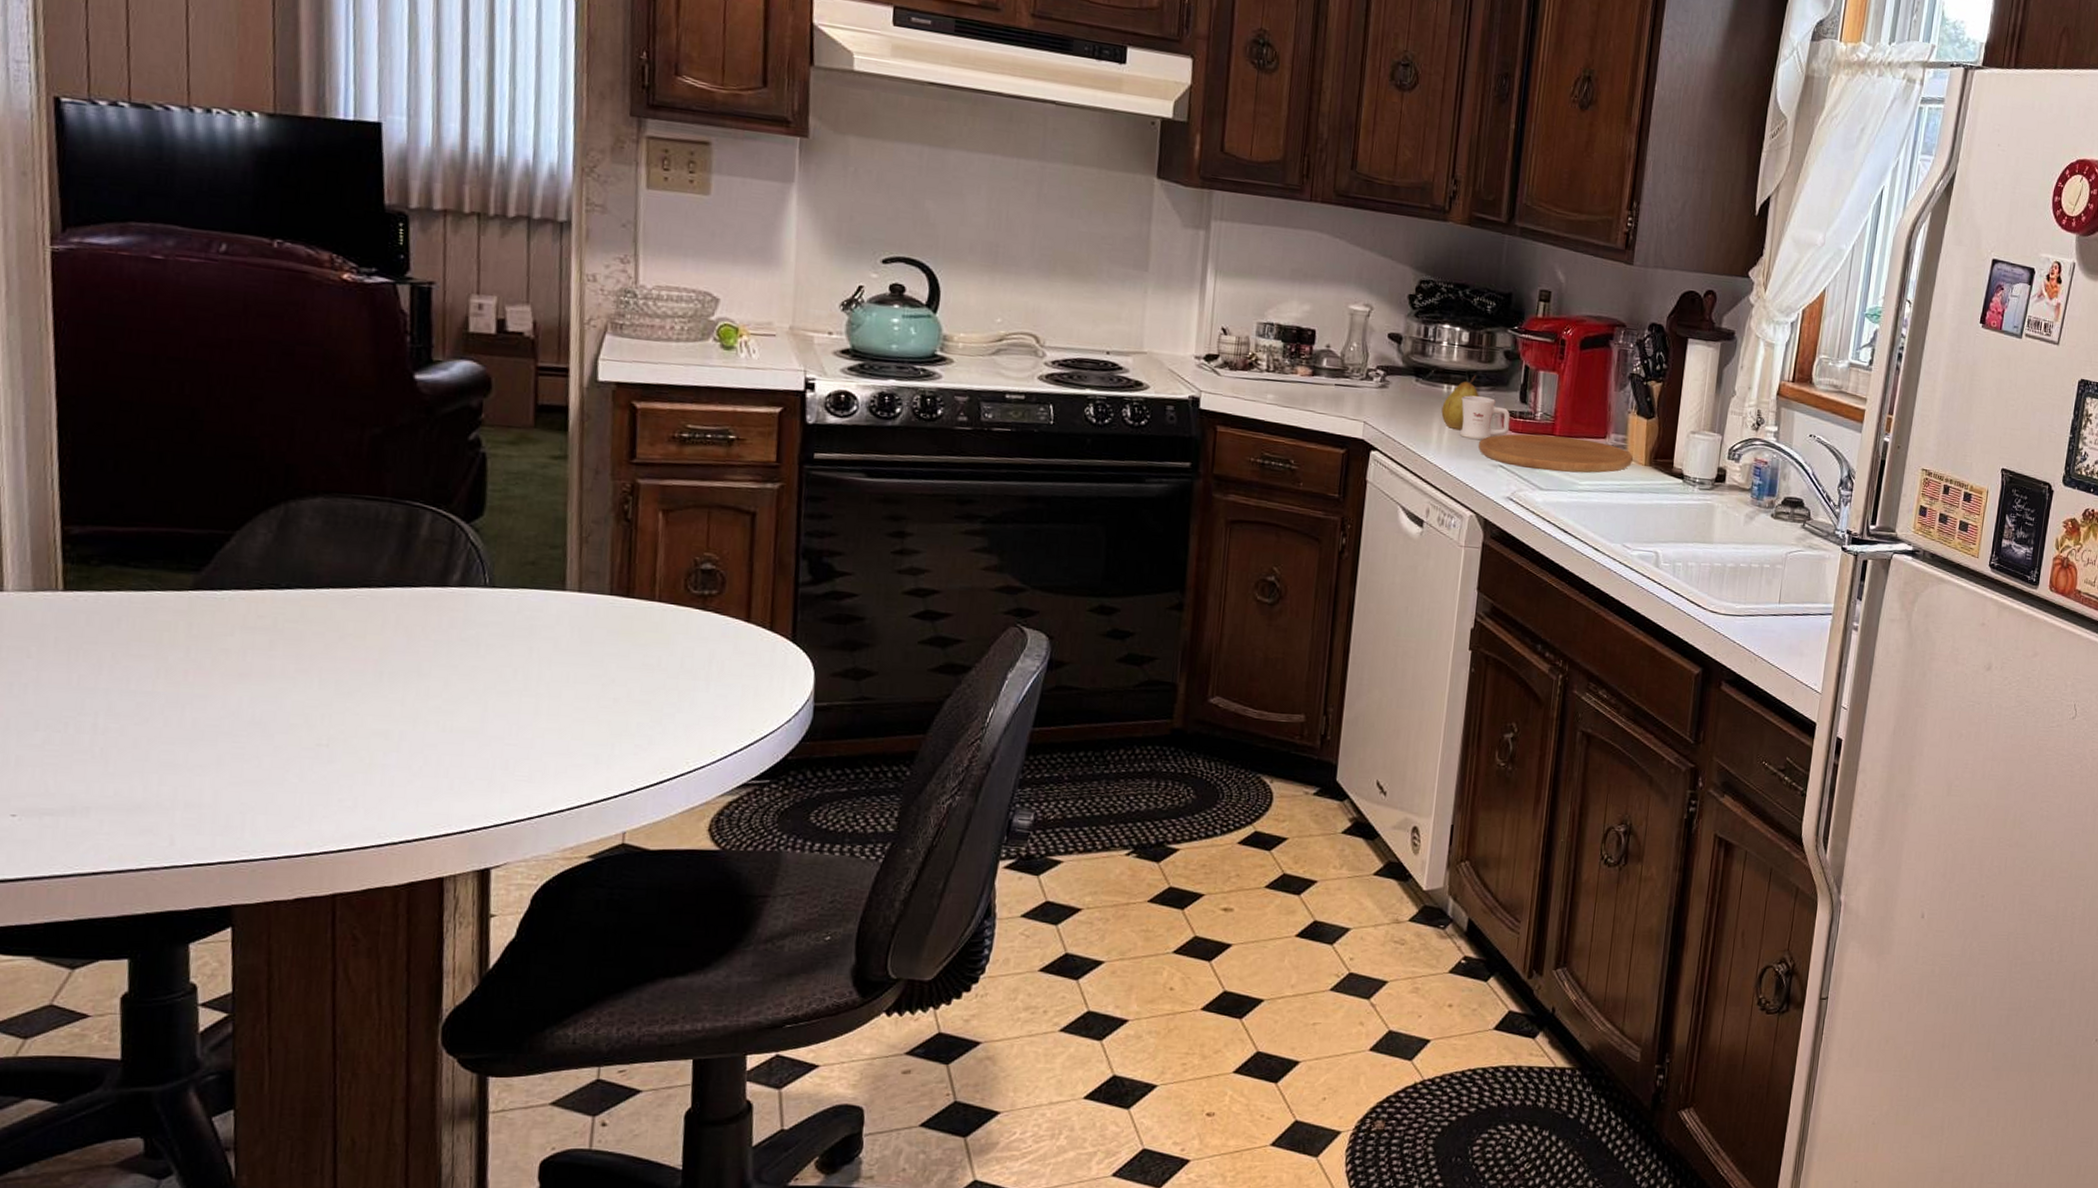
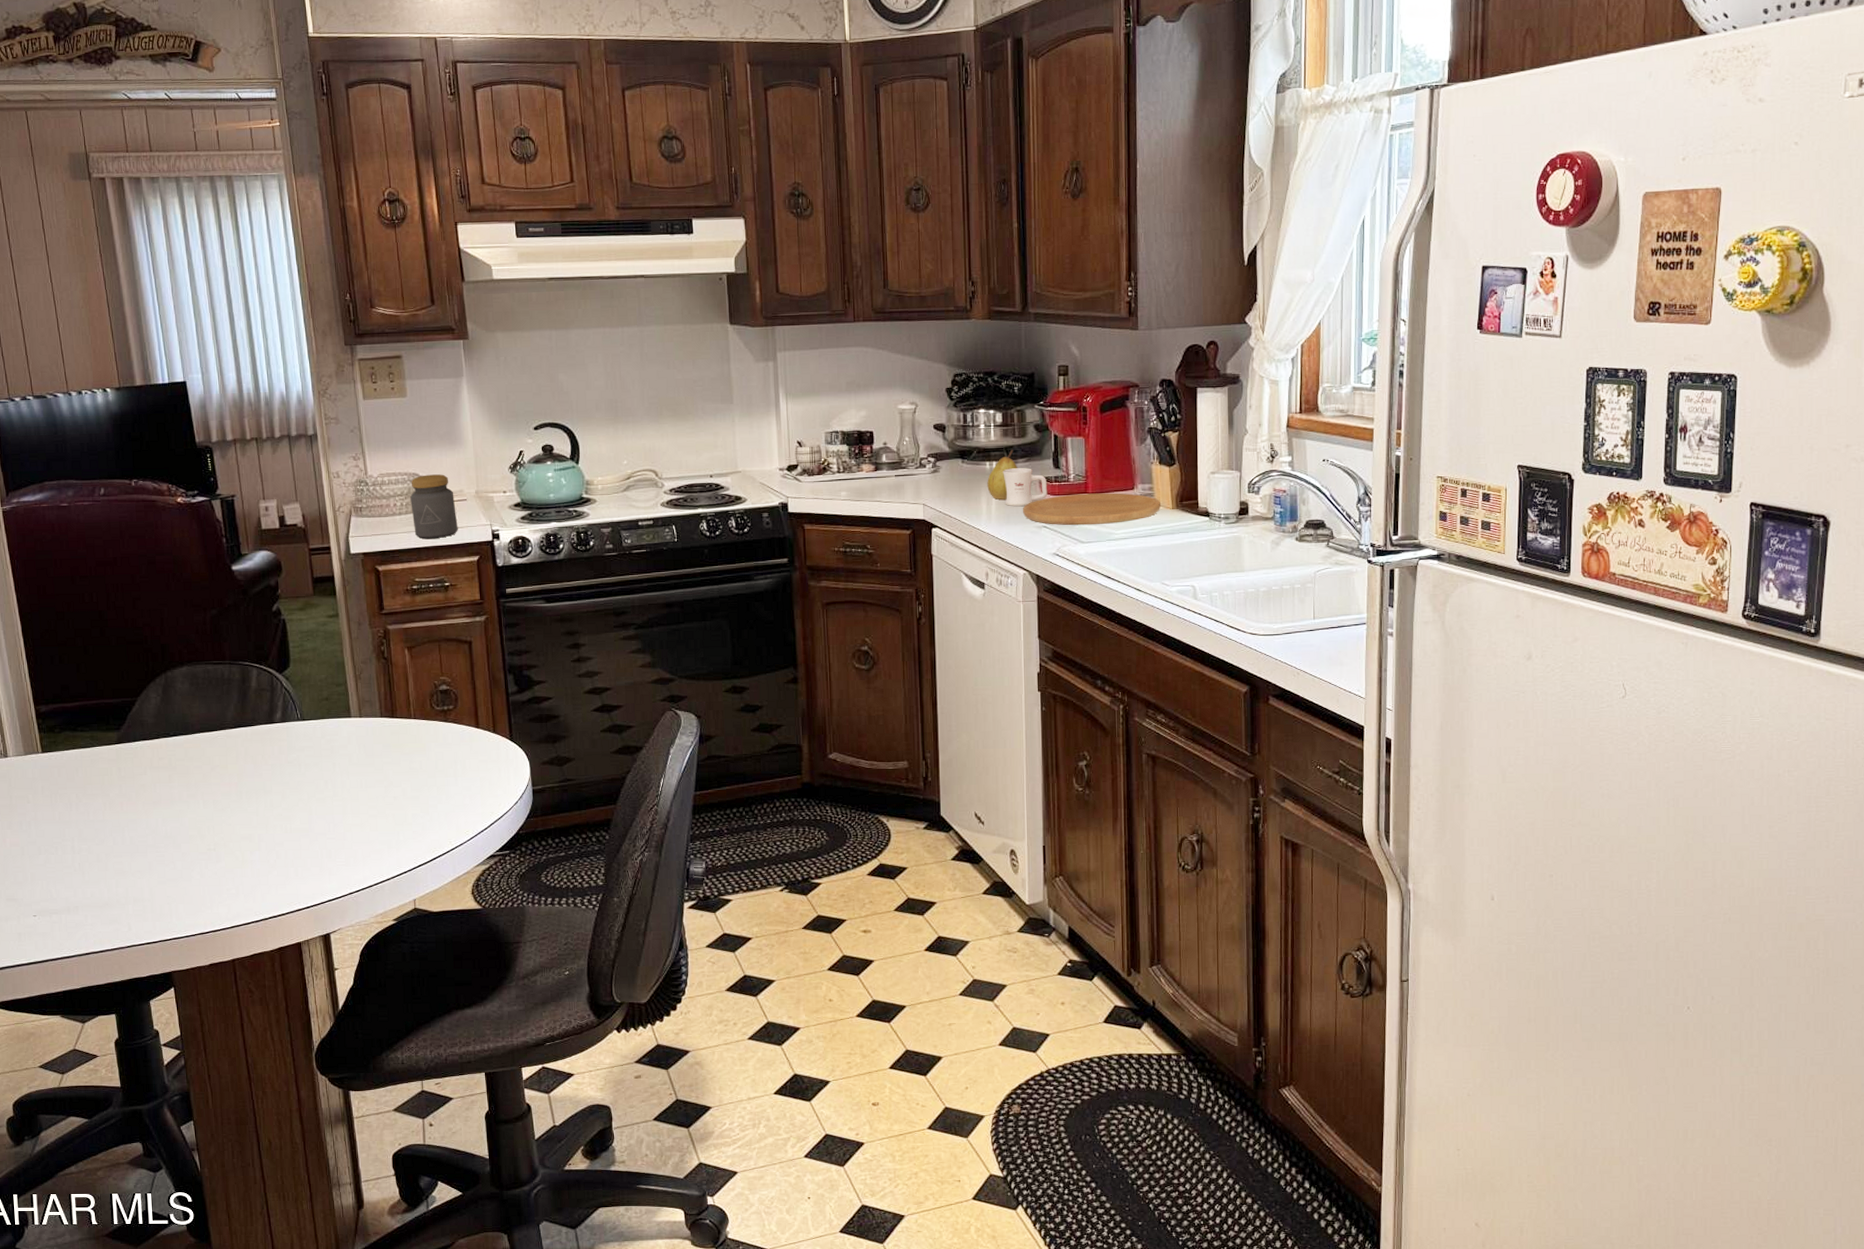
jar: none [695,296,759,379] -> present [410,474,458,539]

